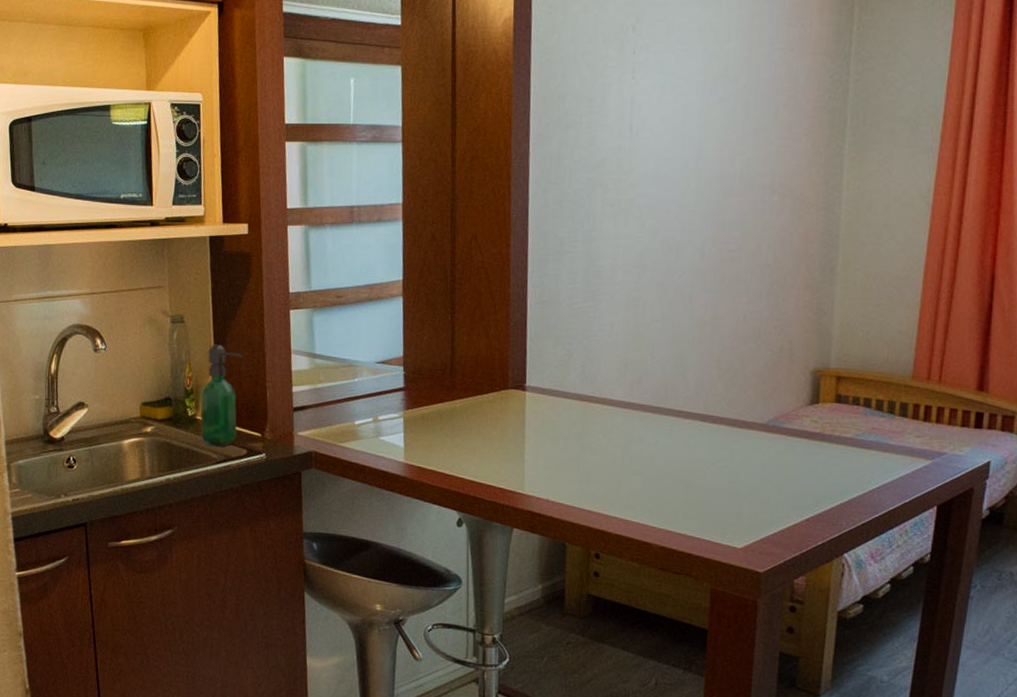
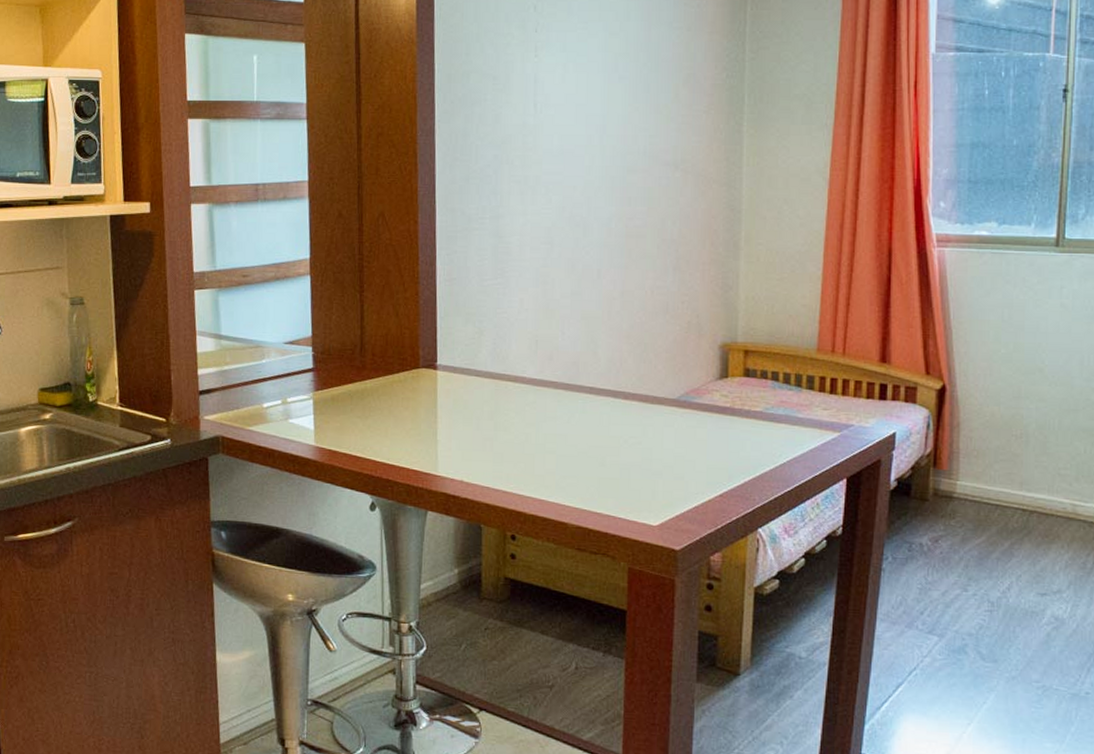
soap dispenser: present [200,343,245,447] -> none [101,326,148,433]

